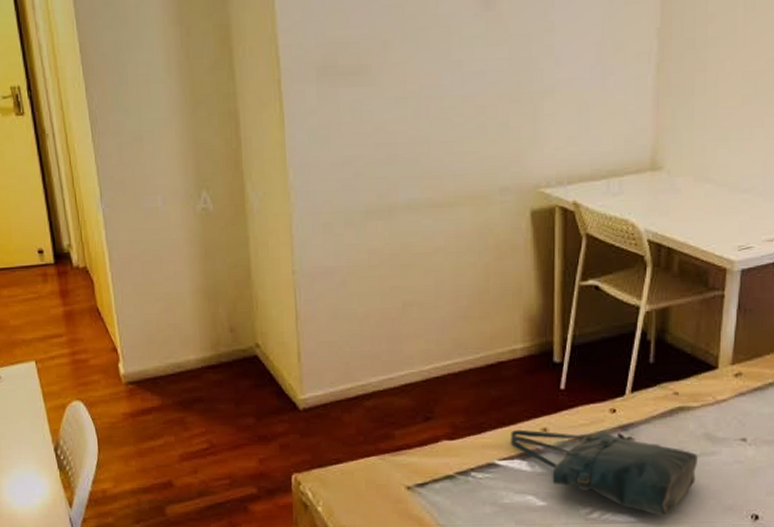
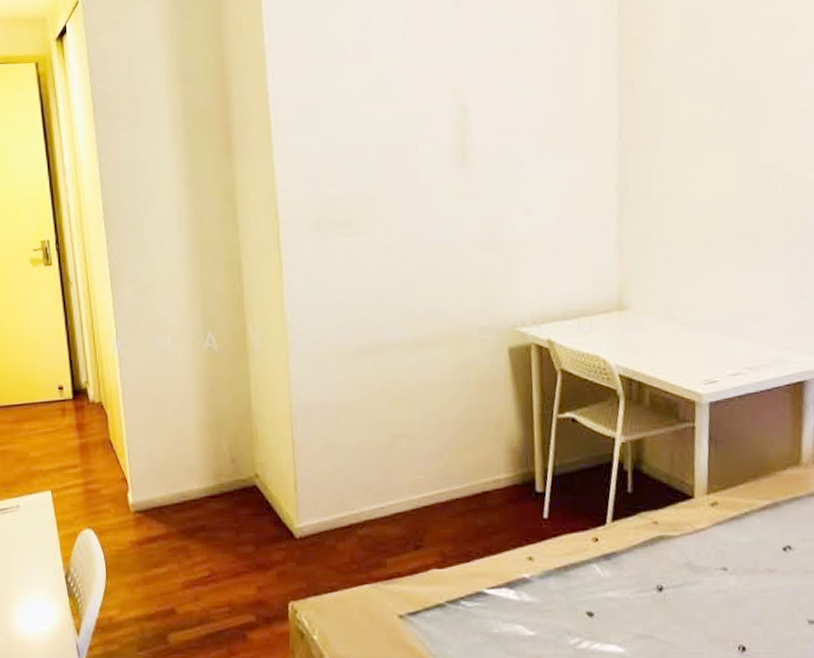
tote bag: present [510,429,697,517] -> none [497,558,681,648]

